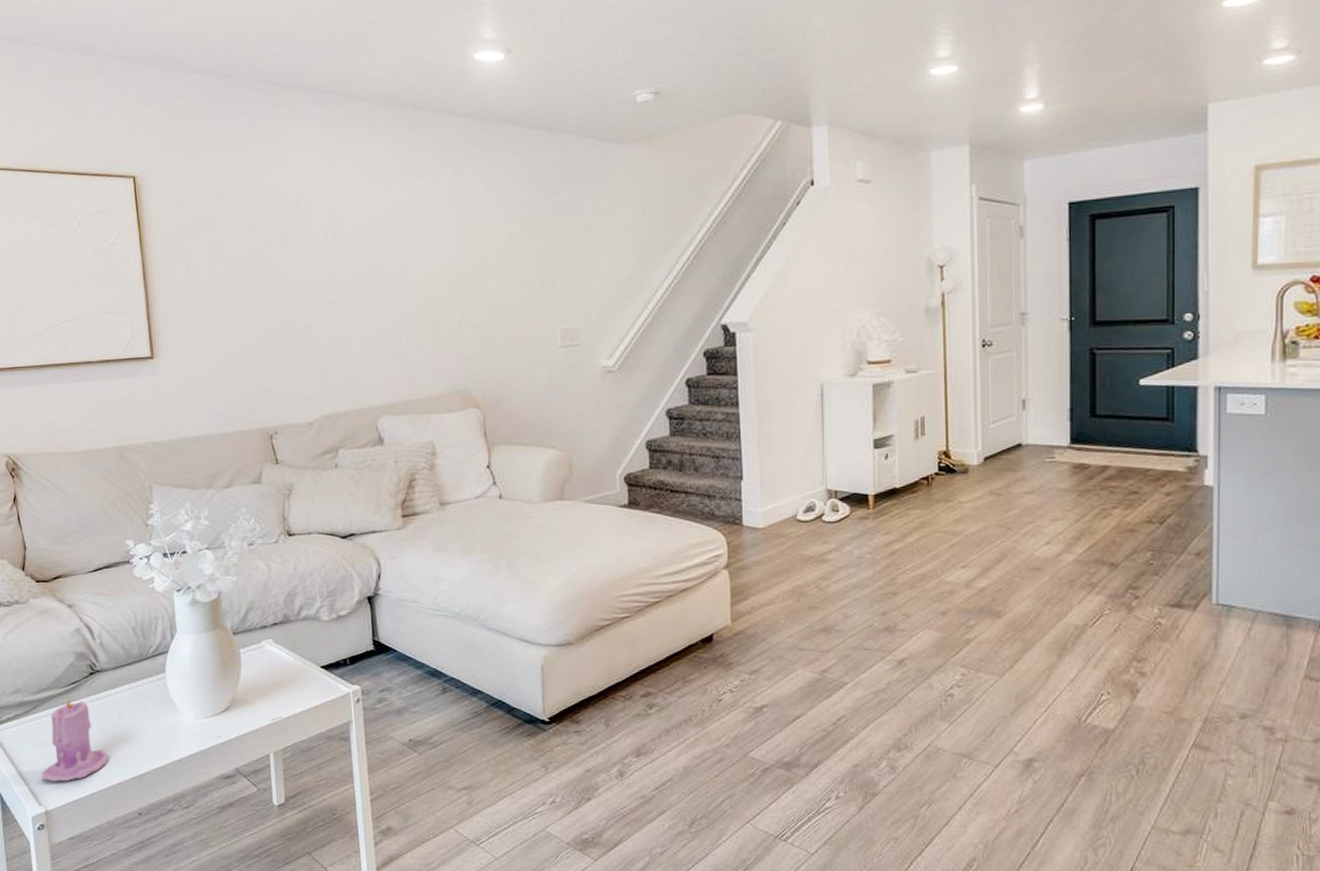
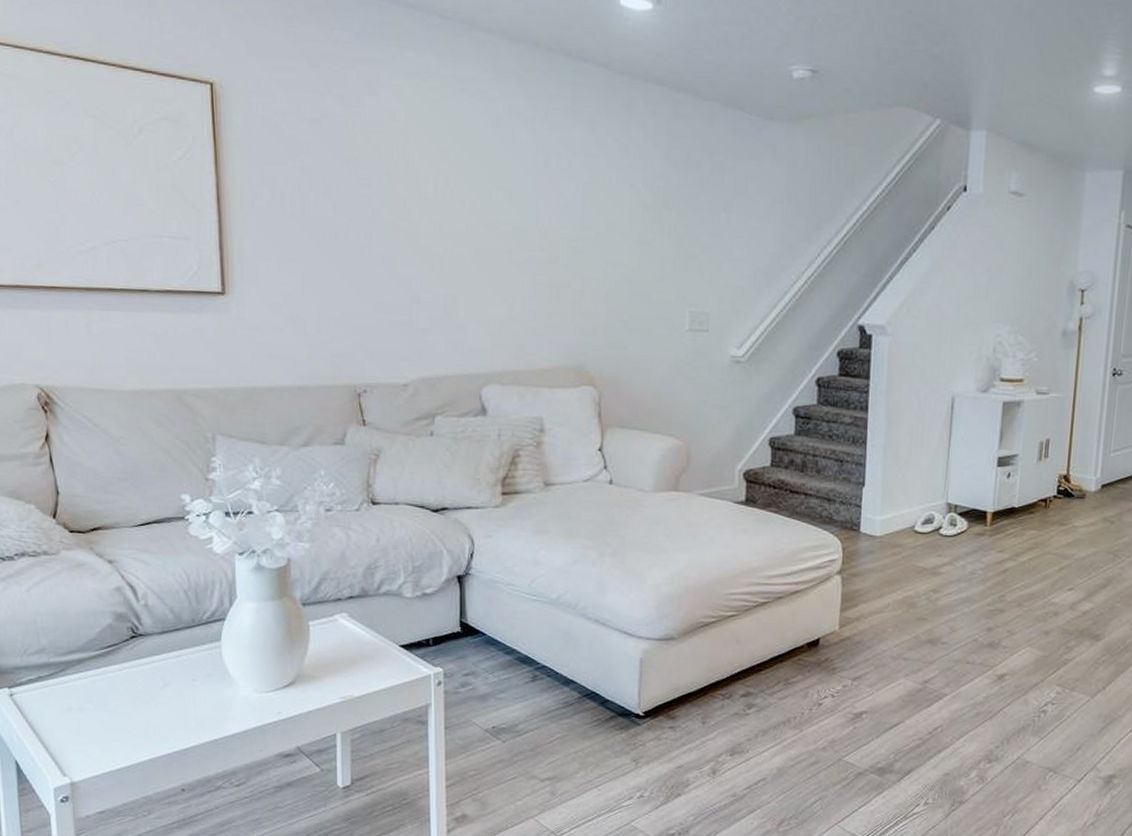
candle: present [41,697,108,782] -> none [67,661,149,752]

